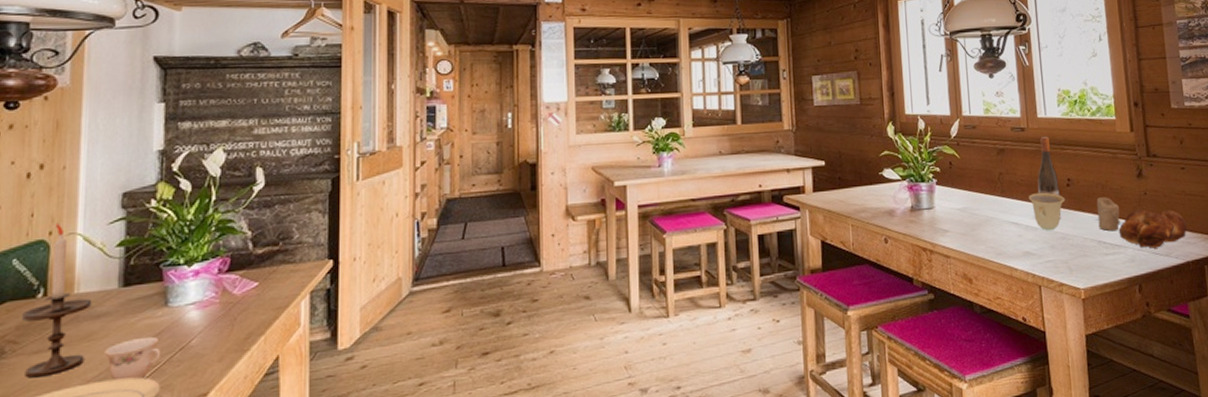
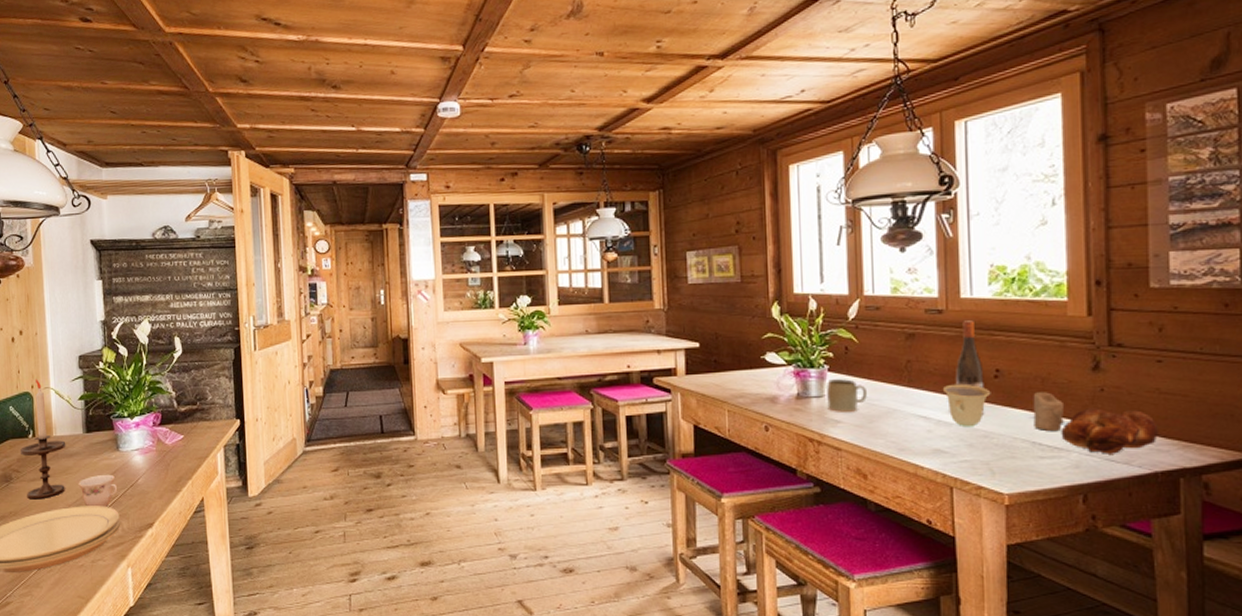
mug: none [935,191,969,222] -> present [827,379,867,412]

